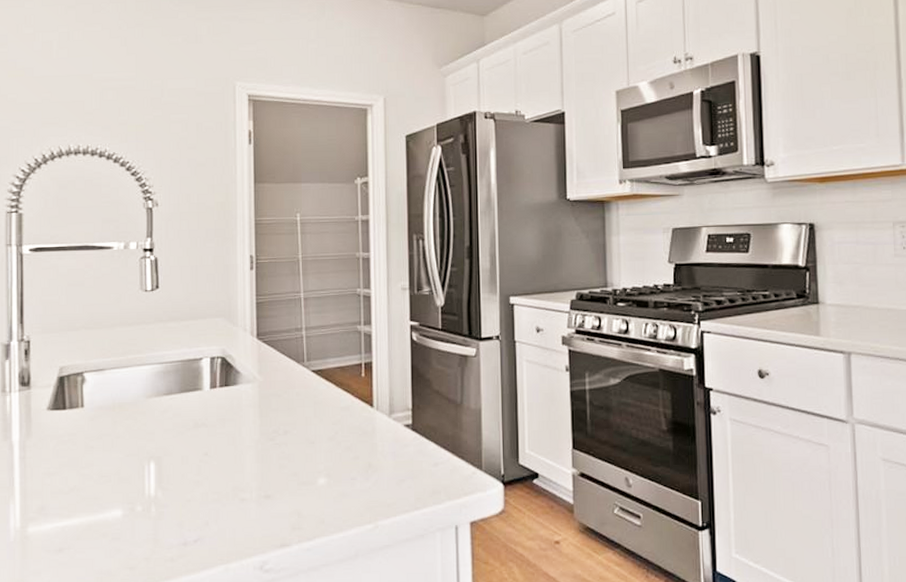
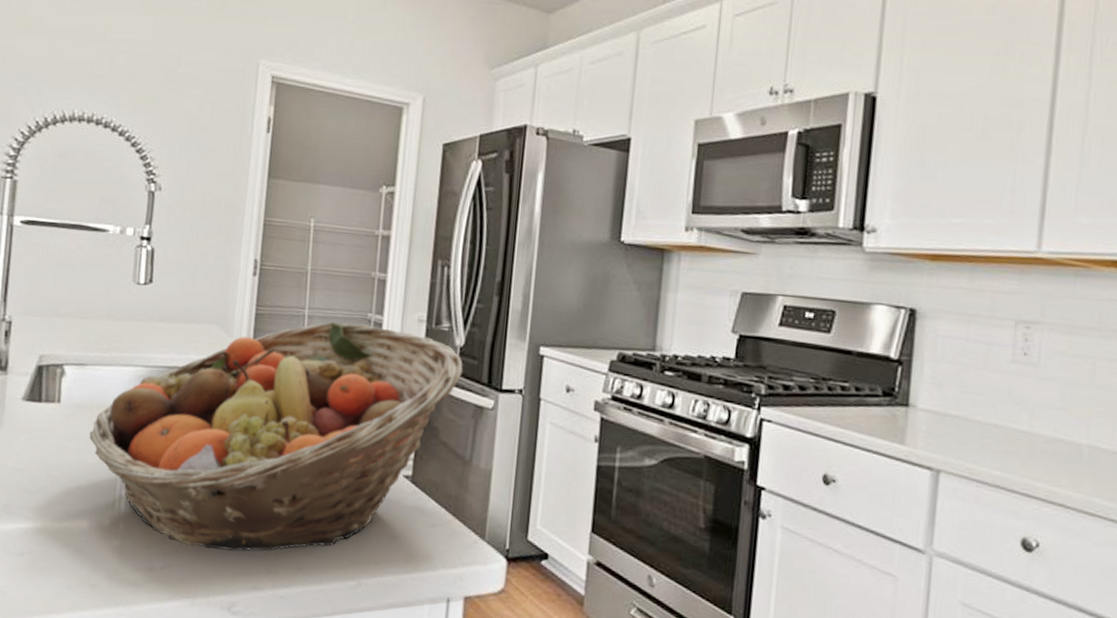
fruit basket: none [114,299,446,517] -> present [89,322,463,552]

